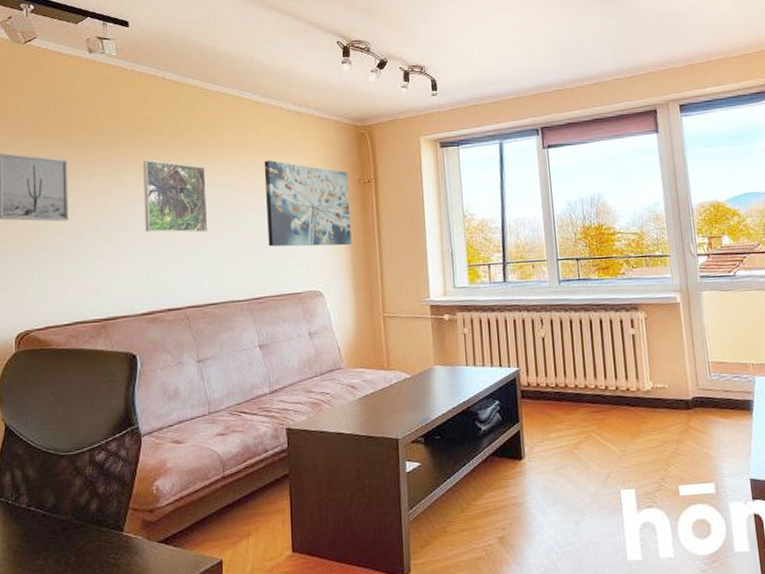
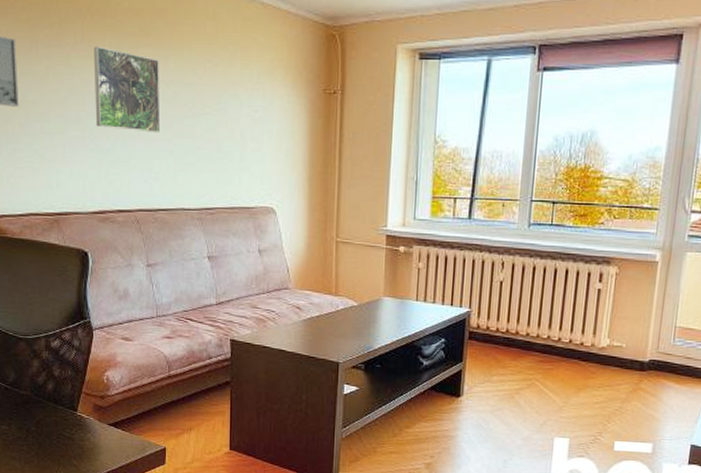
wall art: present [264,160,352,247] -> none [222,57,313,162]

